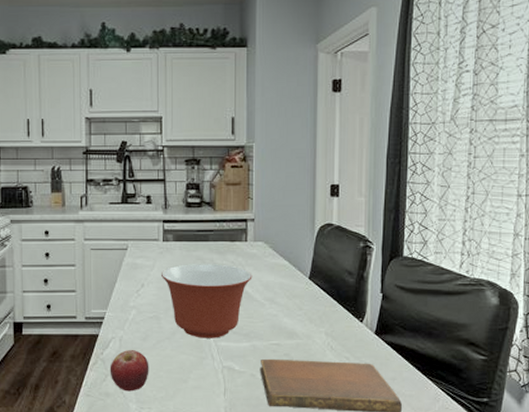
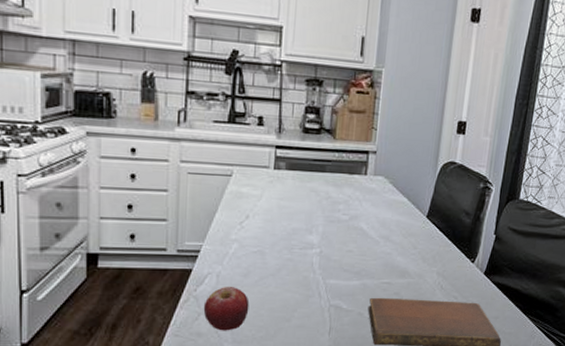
mixing bowl: present [162,263,253,338] -> none [270,195,369,276]

